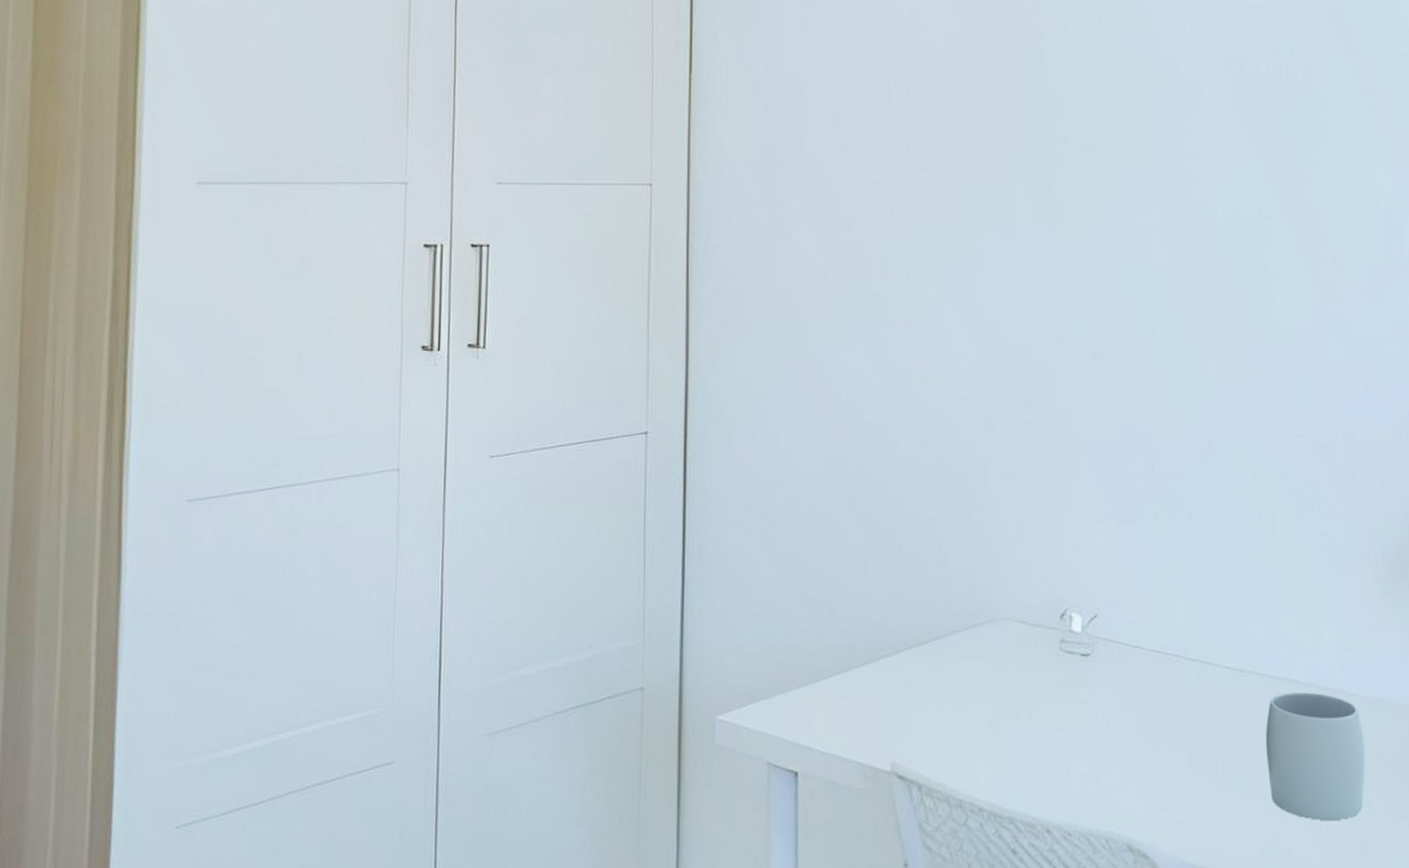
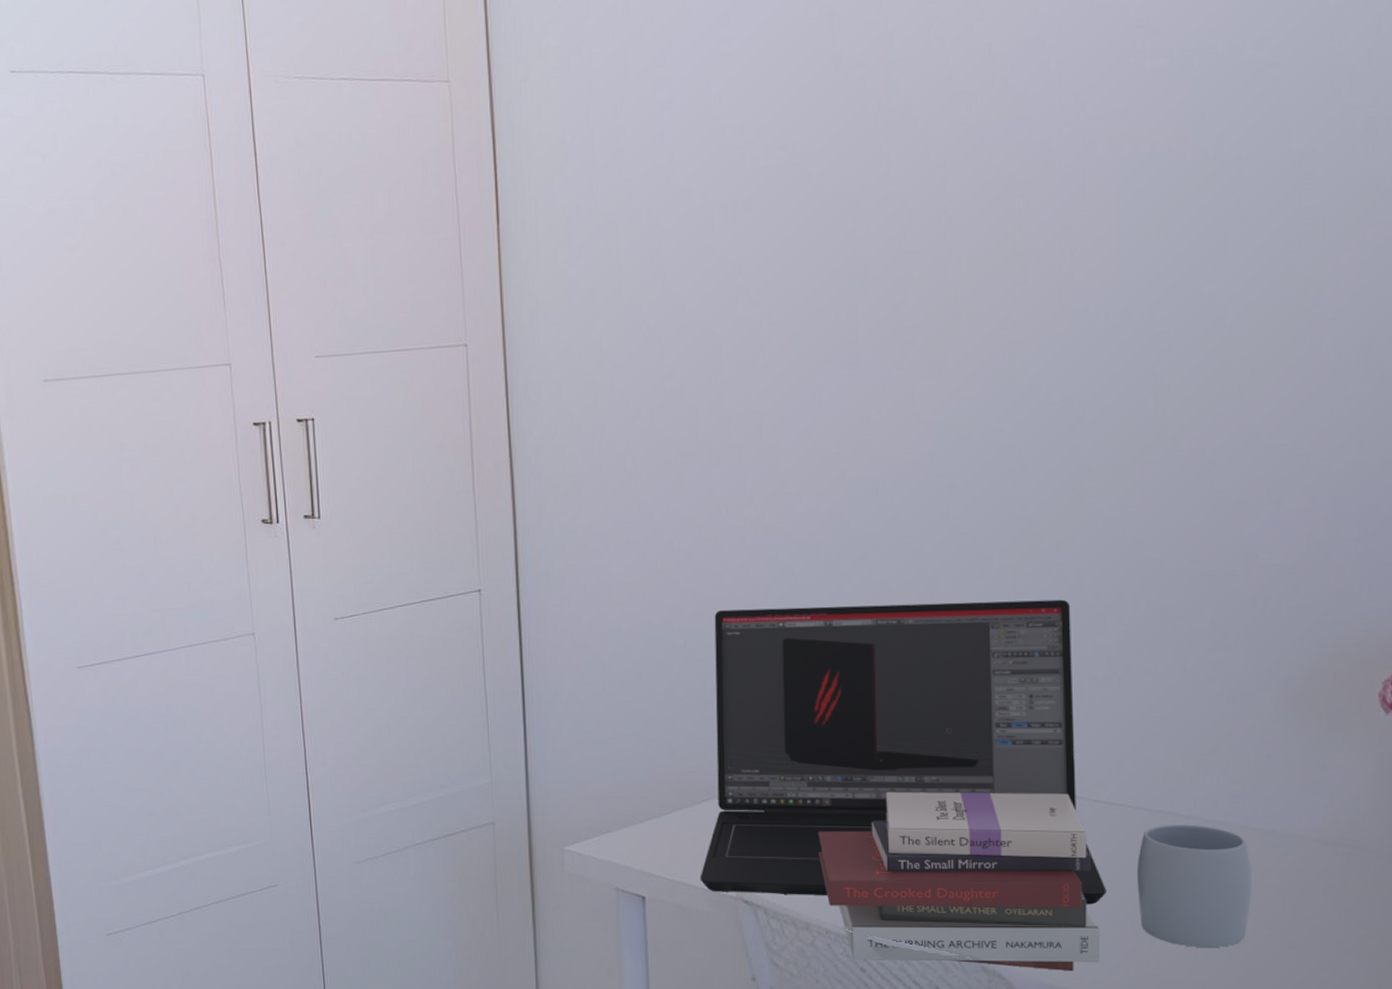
laptop: none [854,464,1240,777] -> present [700,599,1106,905]
books: none [973,656,1236,849] -> present [818,791,1101,972]

